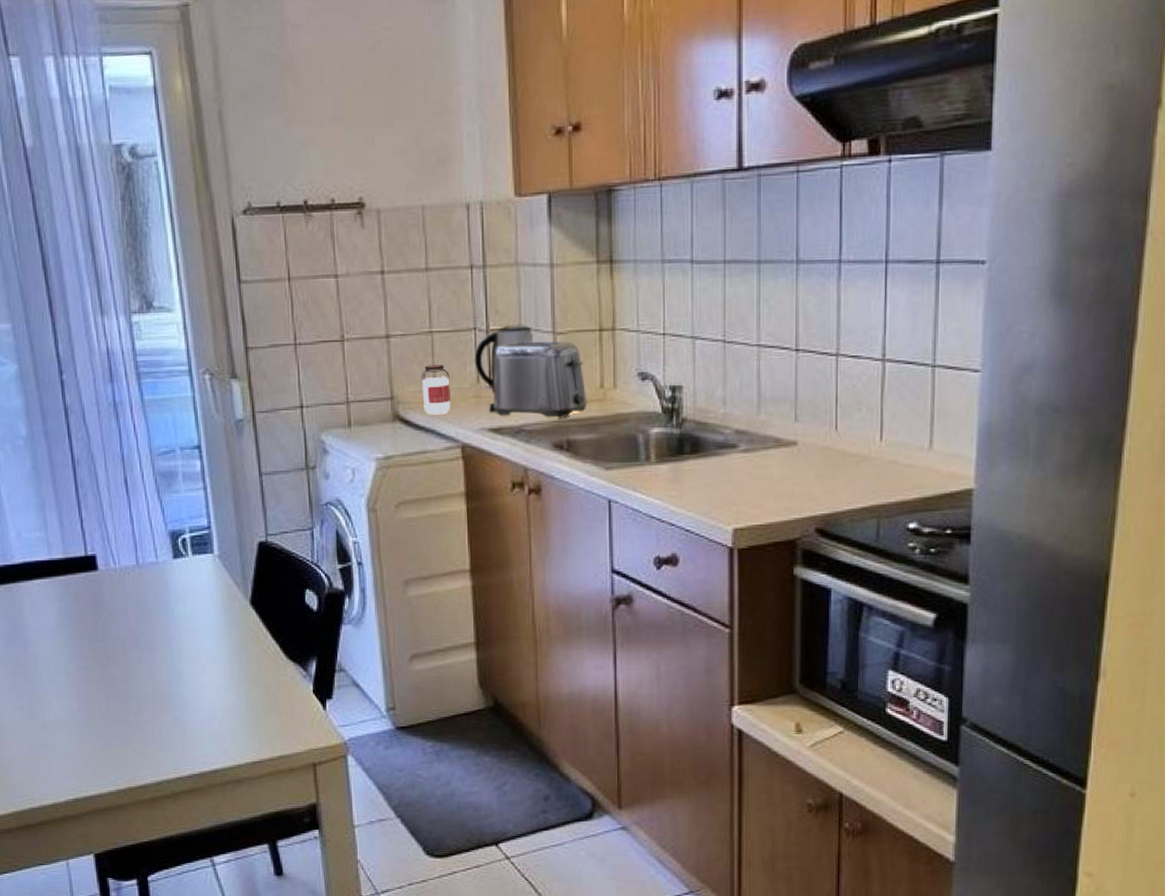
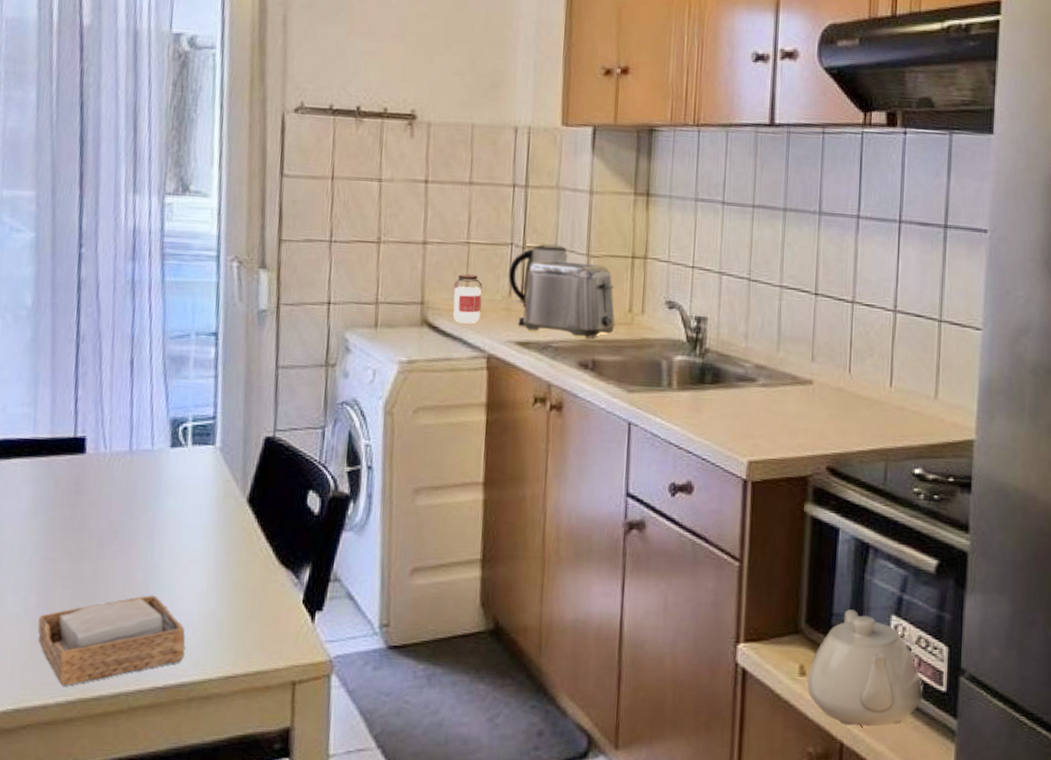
napkin holder: none [82,694,214,777] -> present [37,595,185,686]
teapot: none [803,666,924,777] -> present [807,608,924,727]

